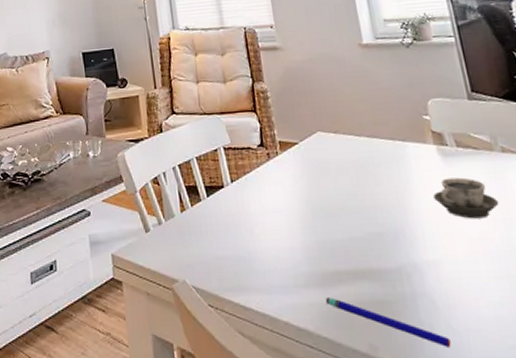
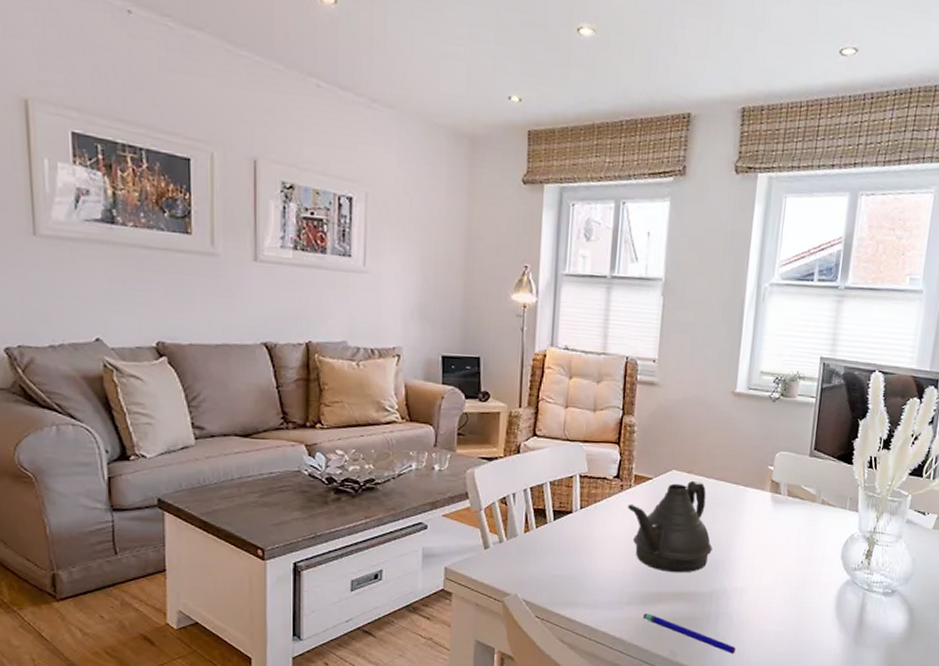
teapot: none [279,140,386,247] -> present [628,480,713,573]
cup: present [433,177,499,219] -> none [756,521,806,557]

